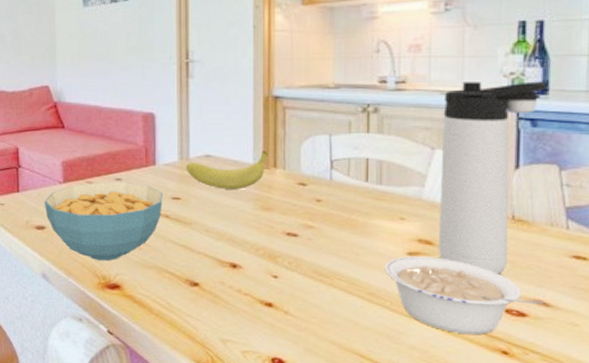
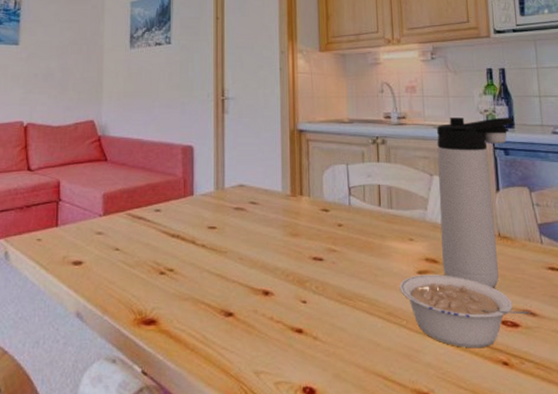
cereal bowl: present [44,182,163,261] -> none [82,213,199,296]
fruit: present [185,151,268,190] -> none [221,180,295,217]

